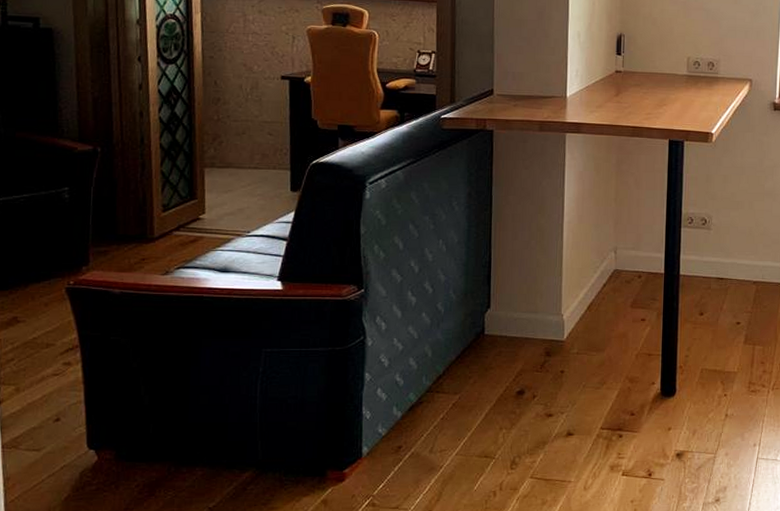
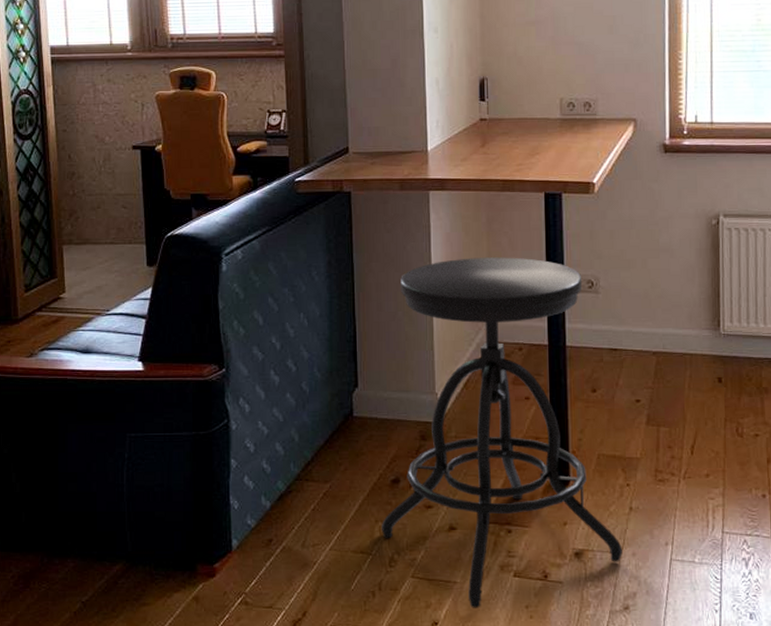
stool: none [505,194,717,504] -> present [382,257,623,608]

